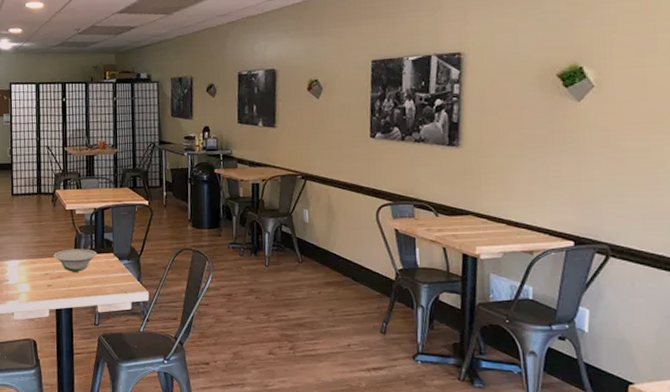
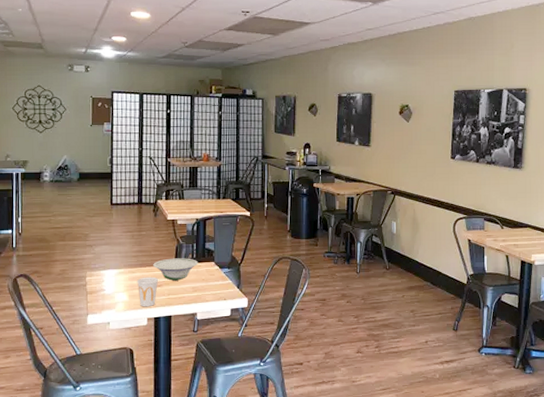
cup: none [39,268,59,299] -> present [137,277,159,307]

